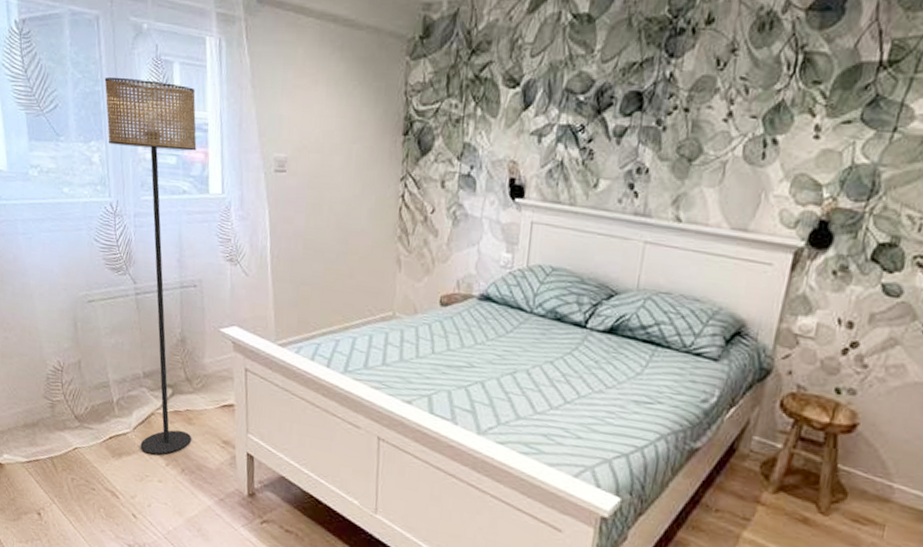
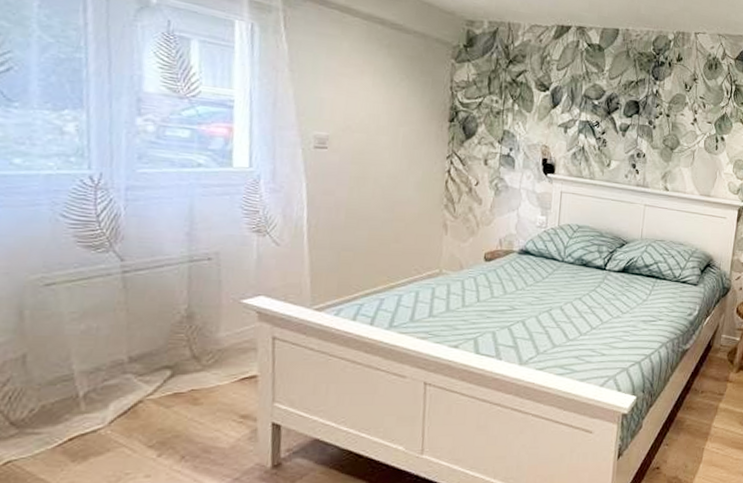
floor lamp: present [104,77,197,455] -> none [90,45,219,448]

